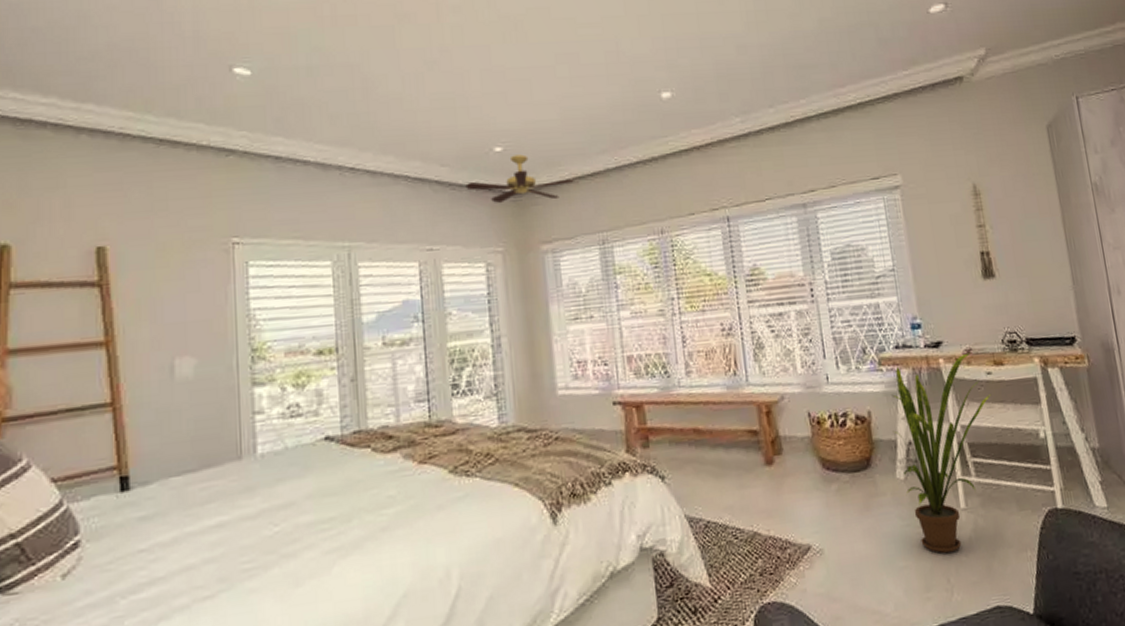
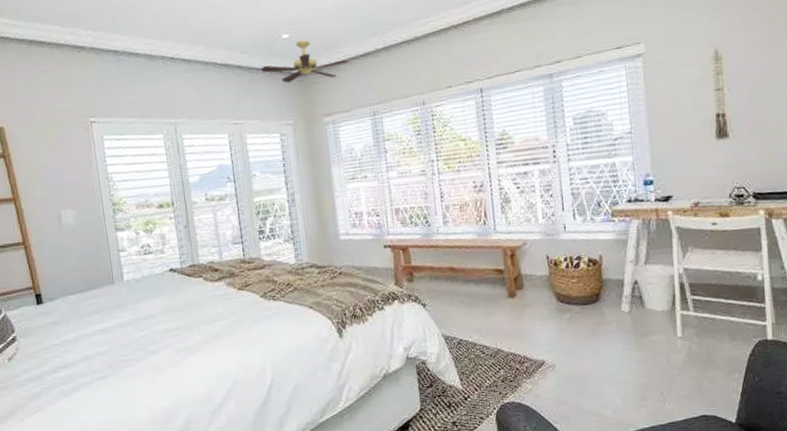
house plant: present [892,352,992,554] -> none [620,205,715,372]

